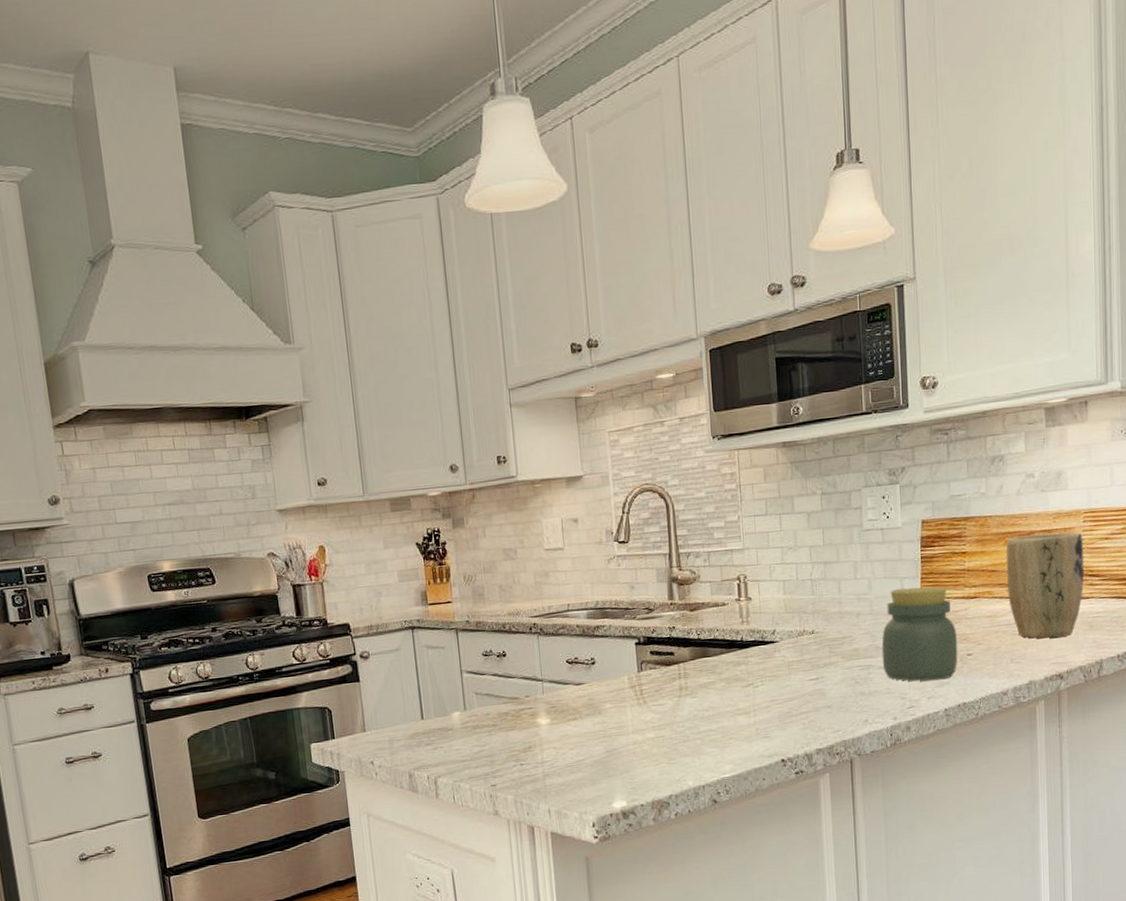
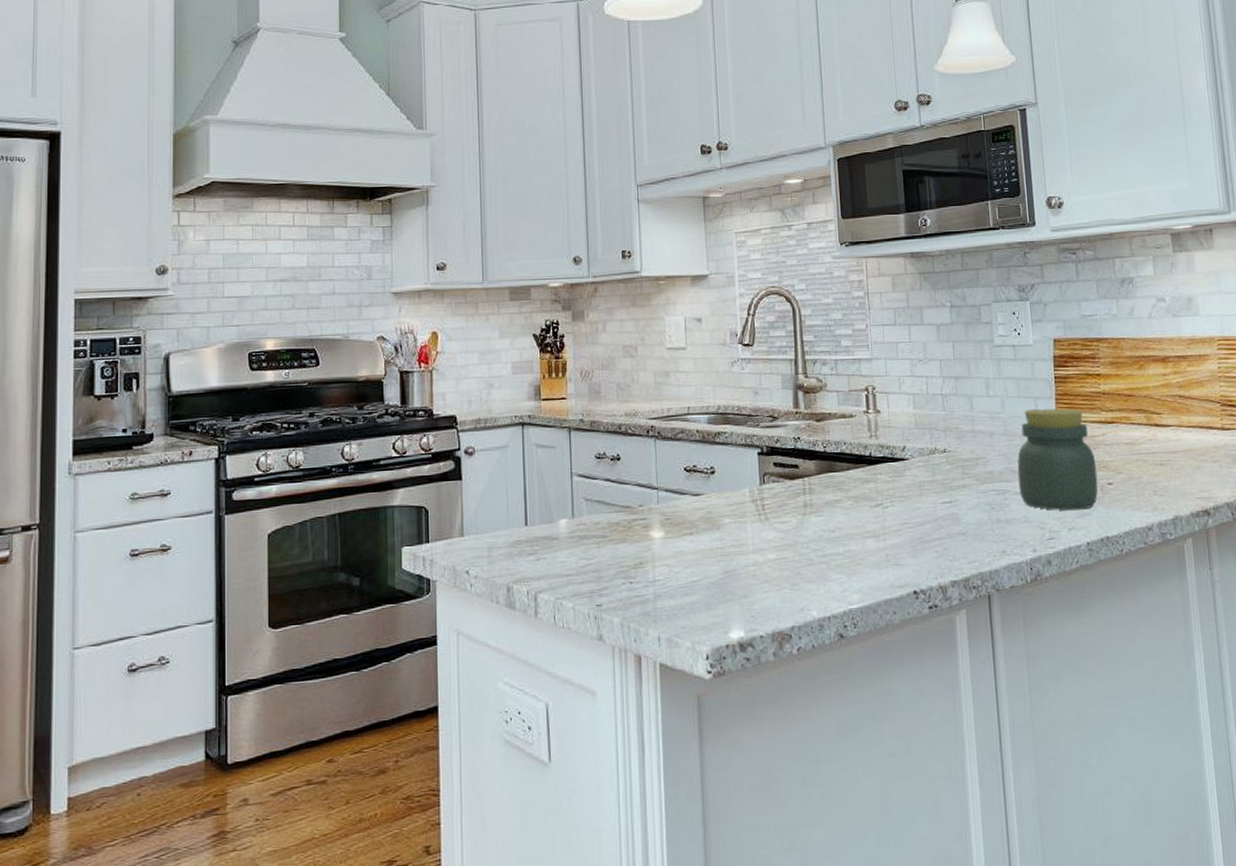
plant pot: present [1006,532,1085,639] -> none [1141,359,1224,470]

